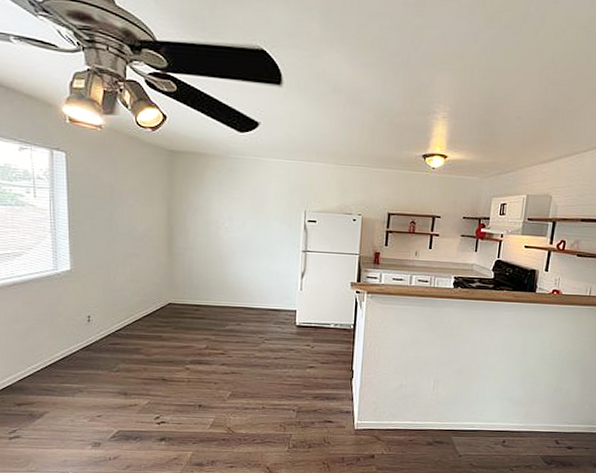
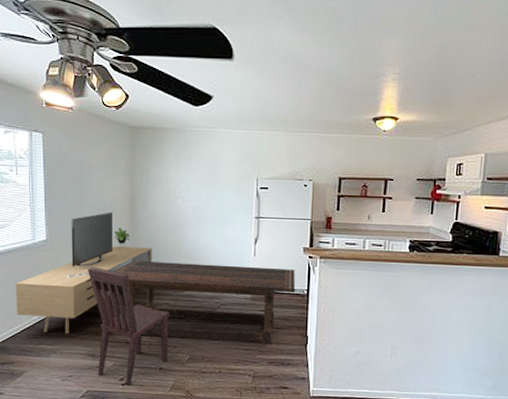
media console: none [34,241,192,372] -> present [16,212,152,335]
dining chair: none [119,300,211,424] -> present [88,267,170,385]
dining table: none [147,294,343,380] -> present [113,261,296,345]

